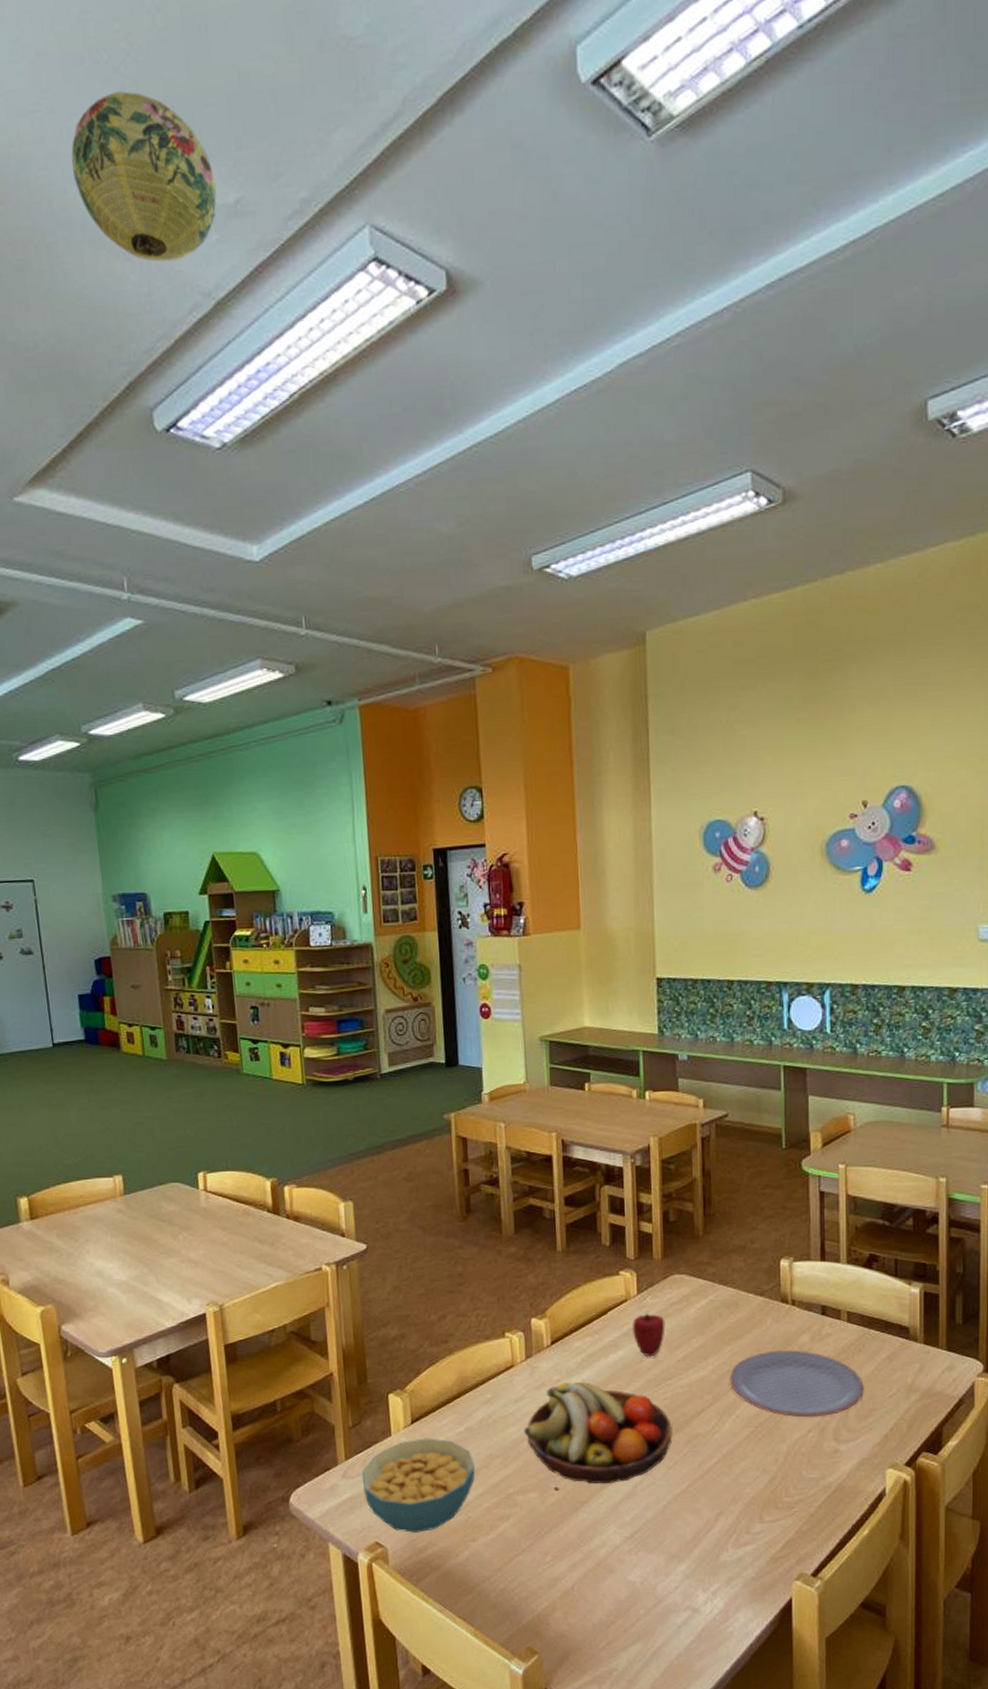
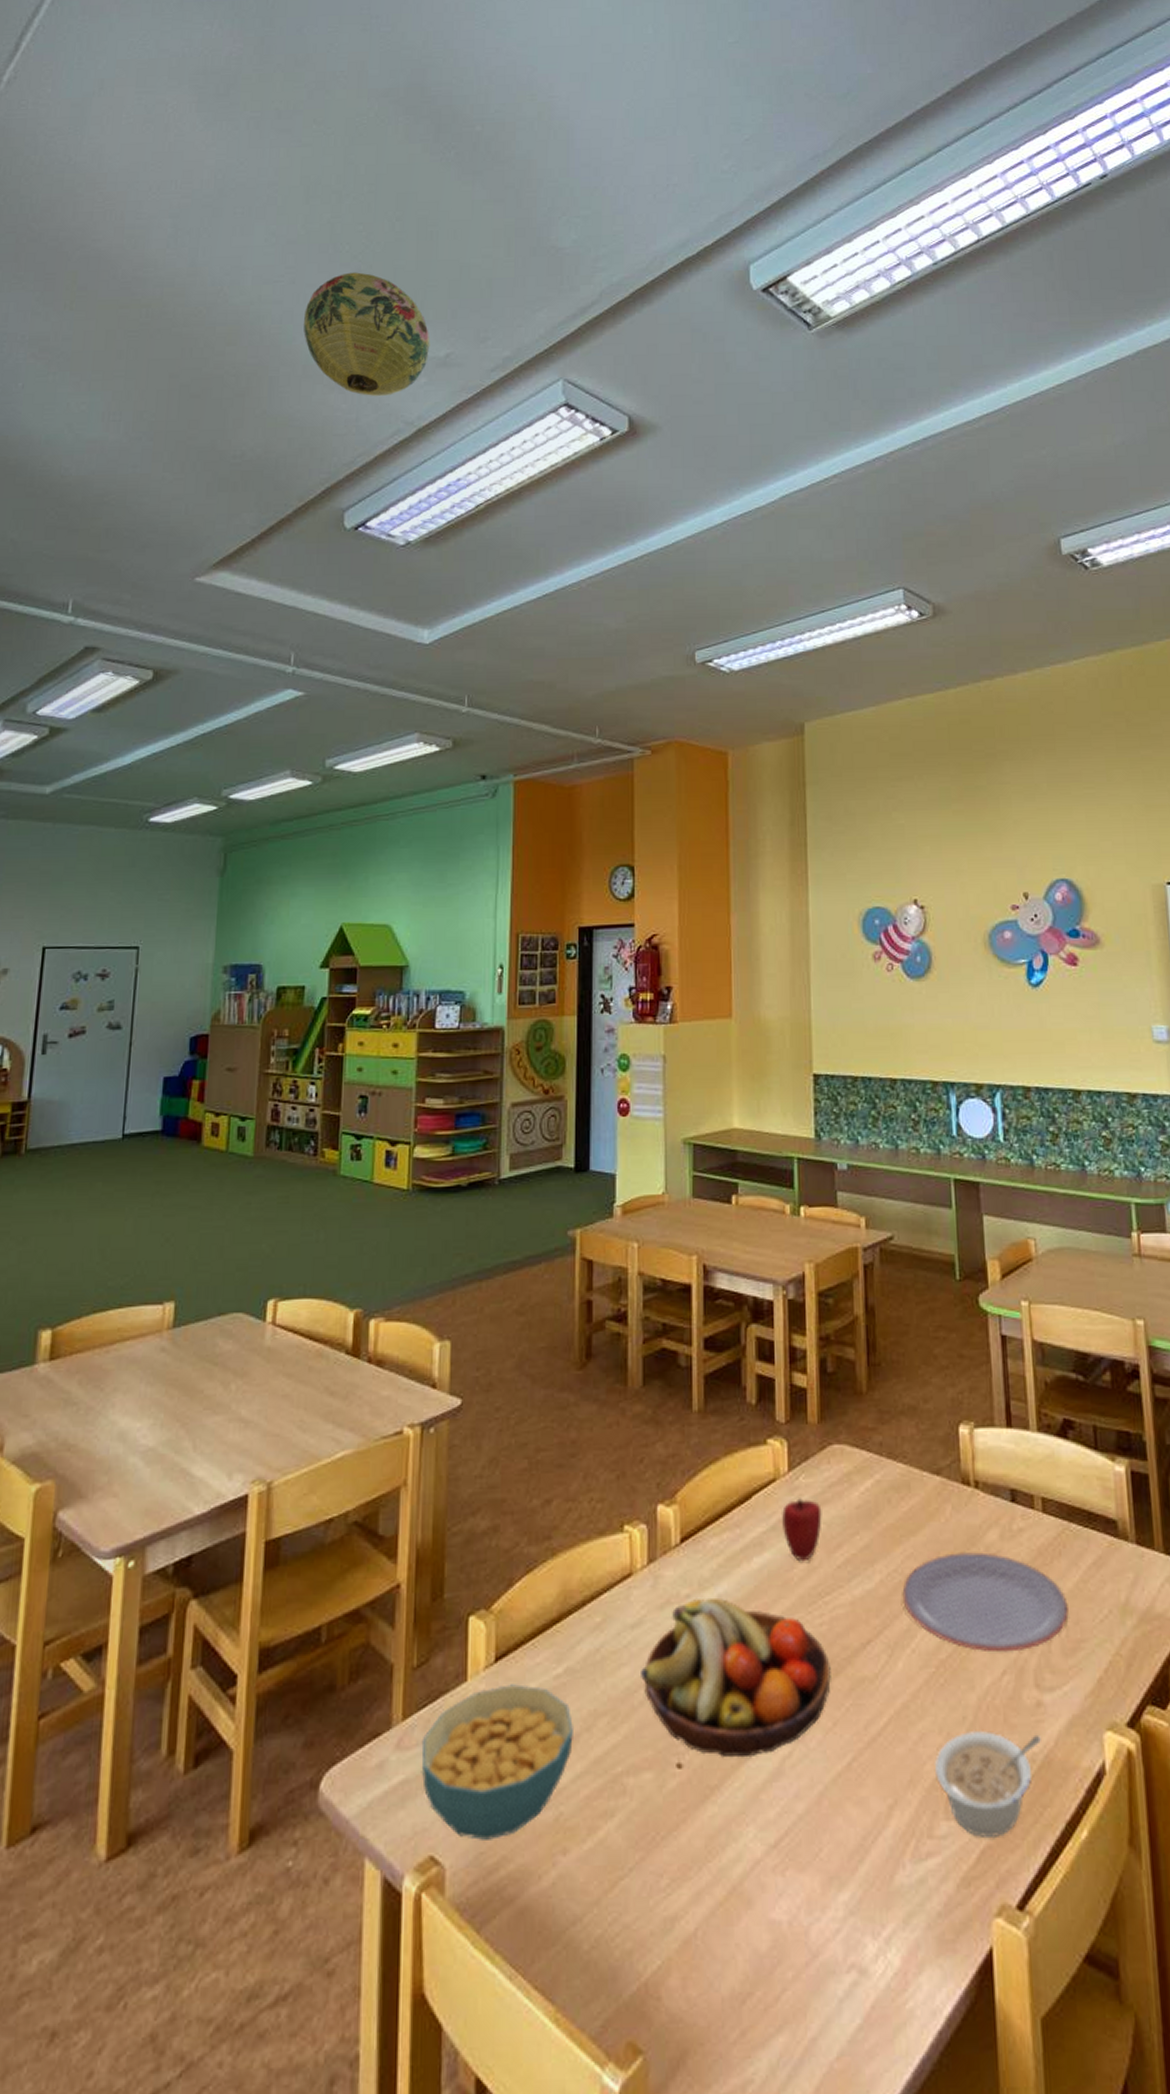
legume: none [752,1468,836,1535] -> present [934,1731,1041,1839]

